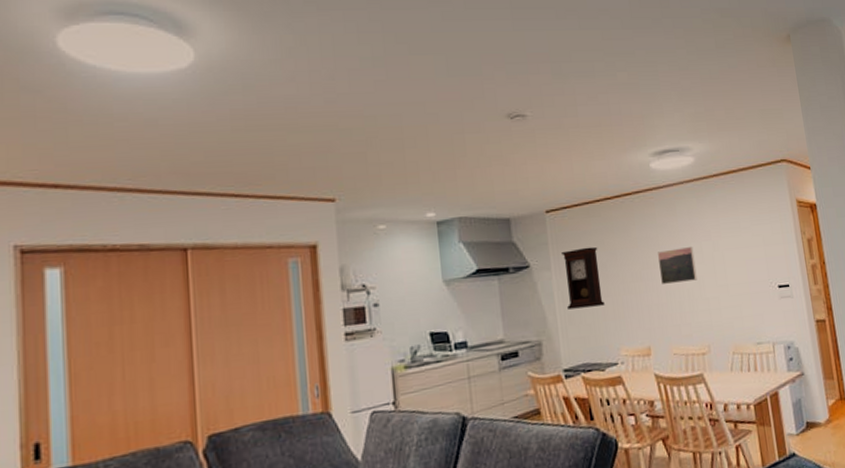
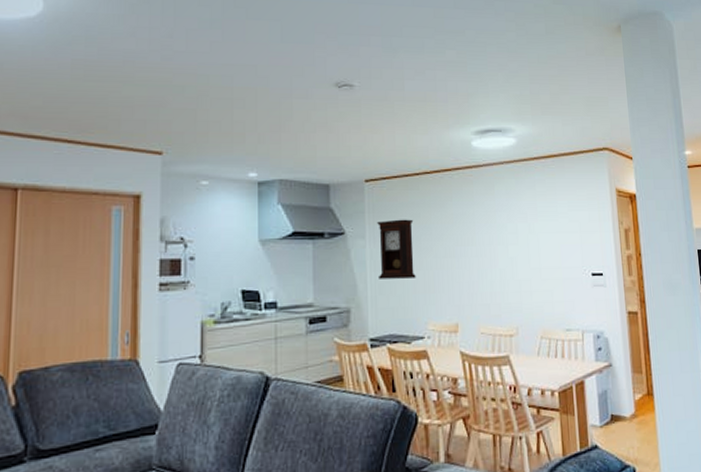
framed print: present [658,247,698,284] -> none [473,227,511,262]

